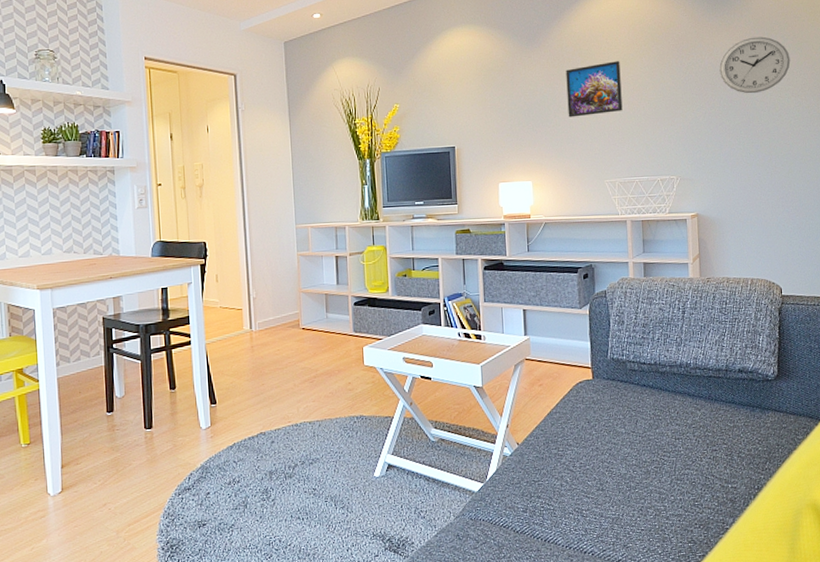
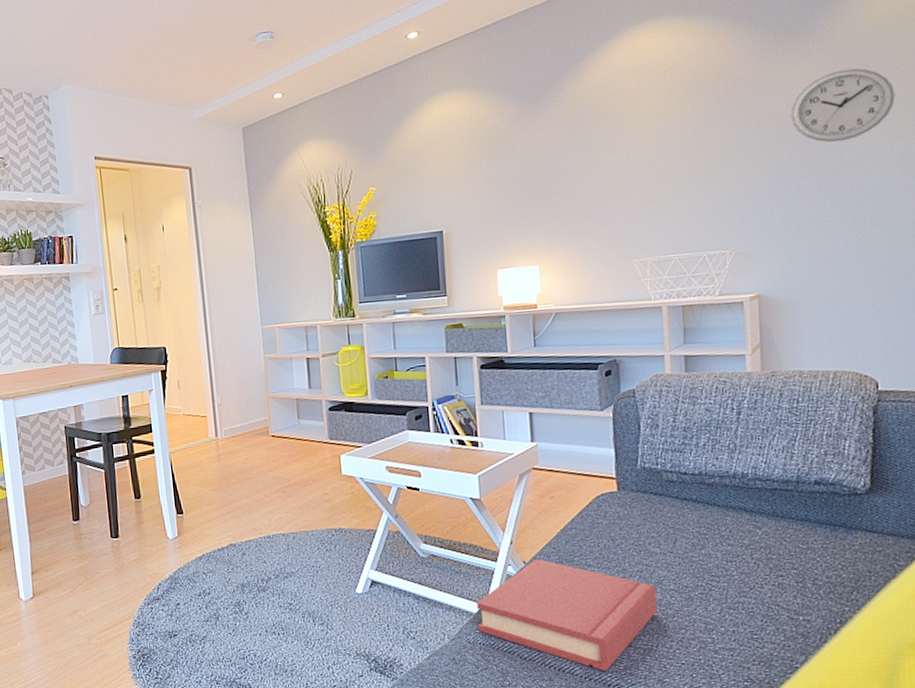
hardback book: none [478,440,623,540] -> present [476,558,657,672]
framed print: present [566,61,623,118] -> none [581,116,656,188]

